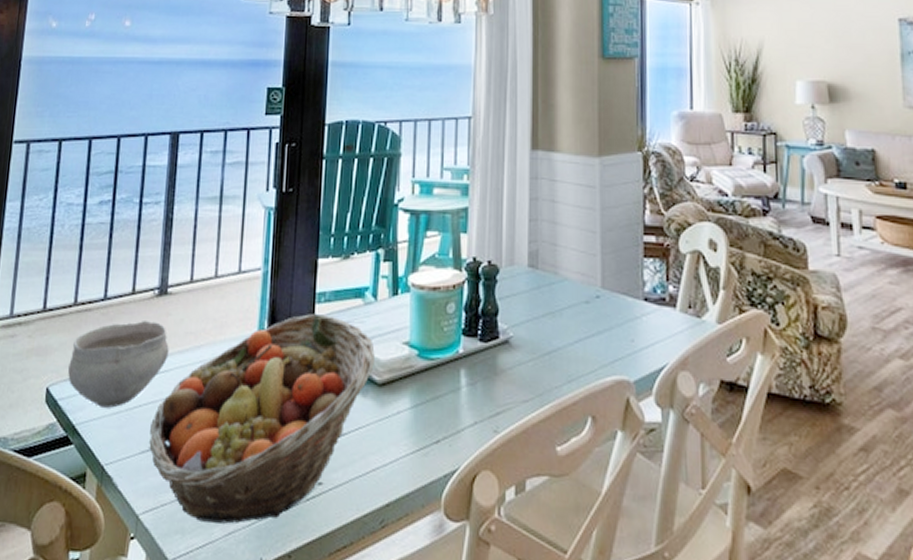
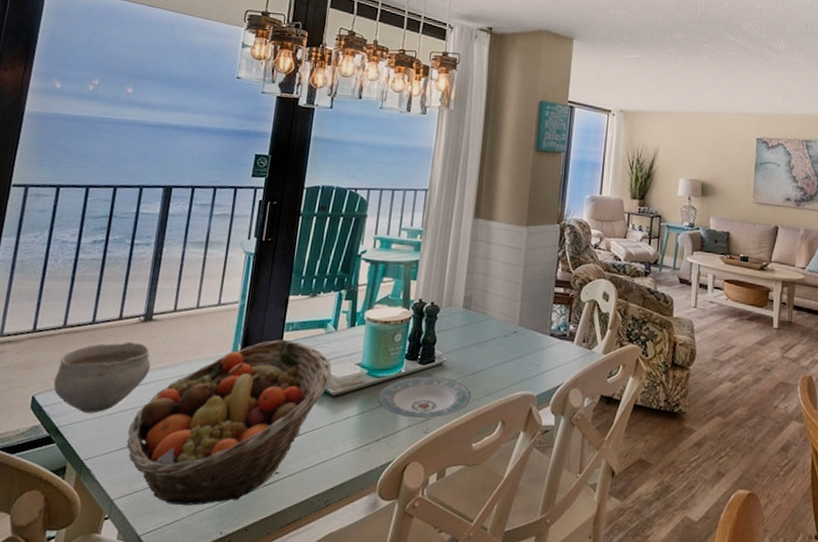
plate: none [433,357,549,414] -> present [377,376,471,419]

